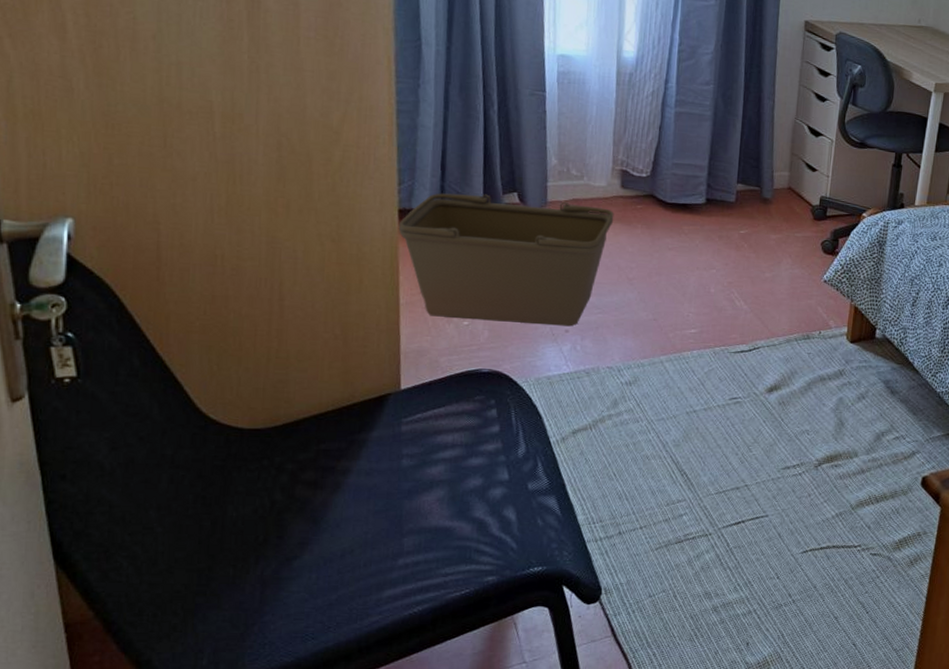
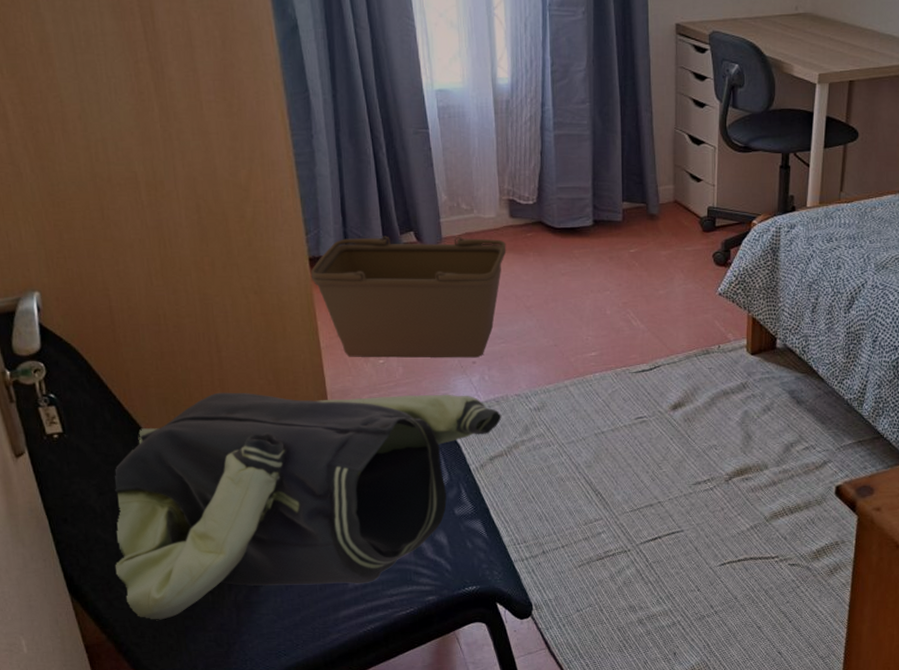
jacket: none [117,343,591,597] -> present [114,392,502,621]

